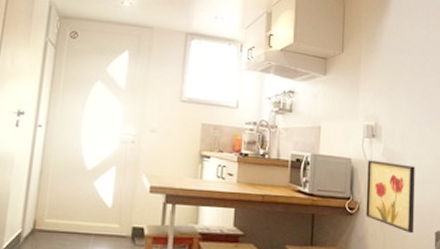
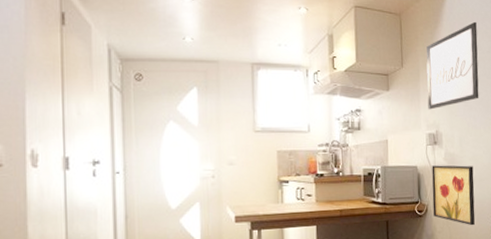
wall art: none [368,13,428,100] -> present [426,21,479,110]

